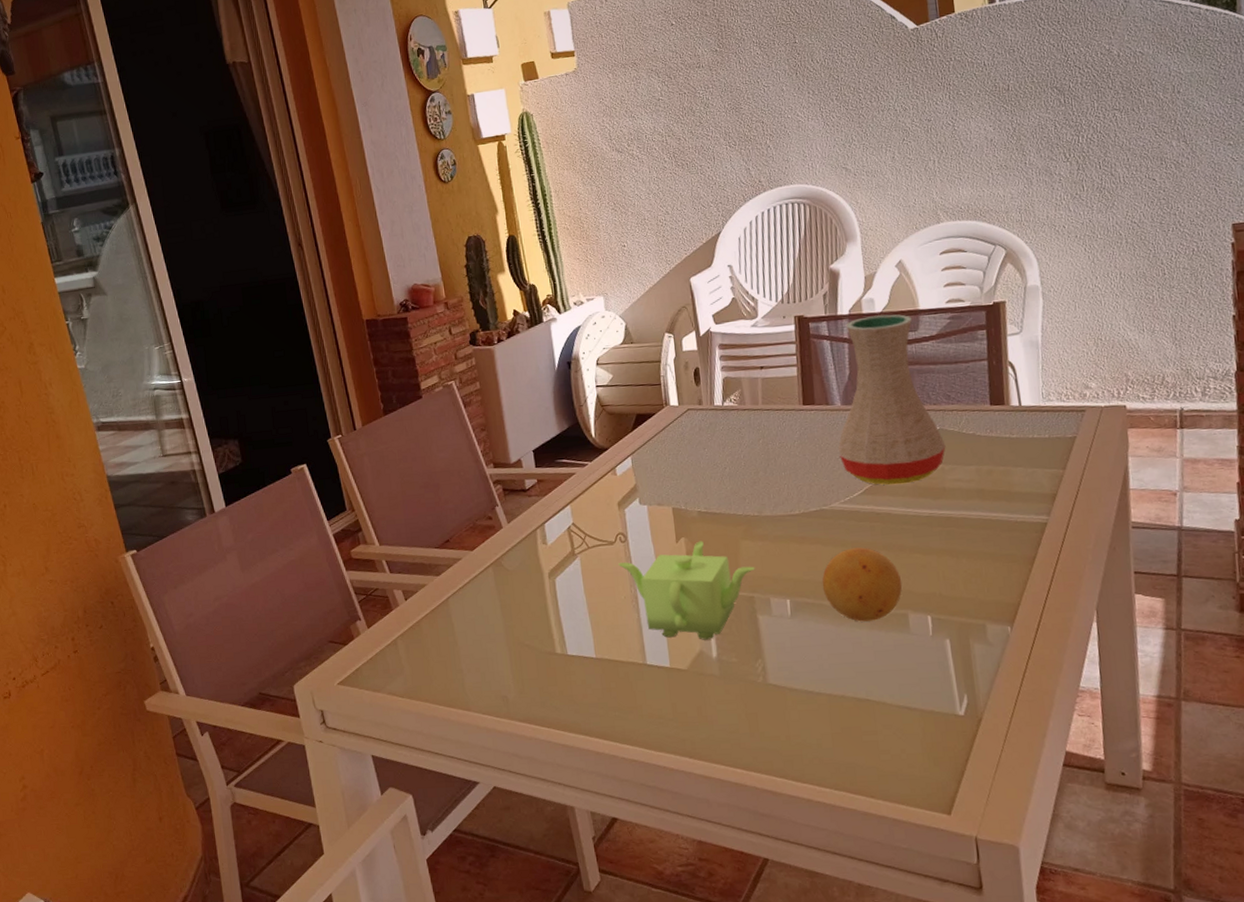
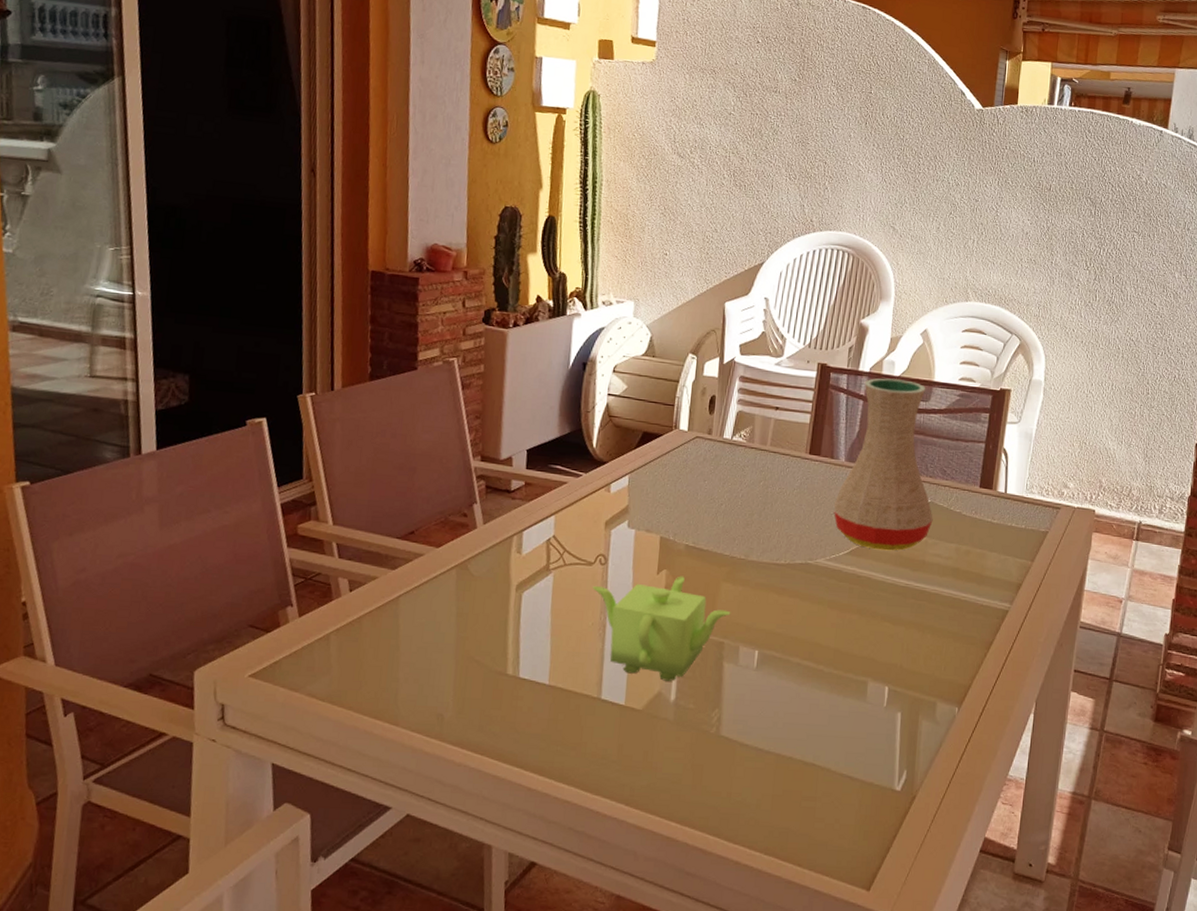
fruit: present [822,547,903,622] -> none [792,607,868,684]

